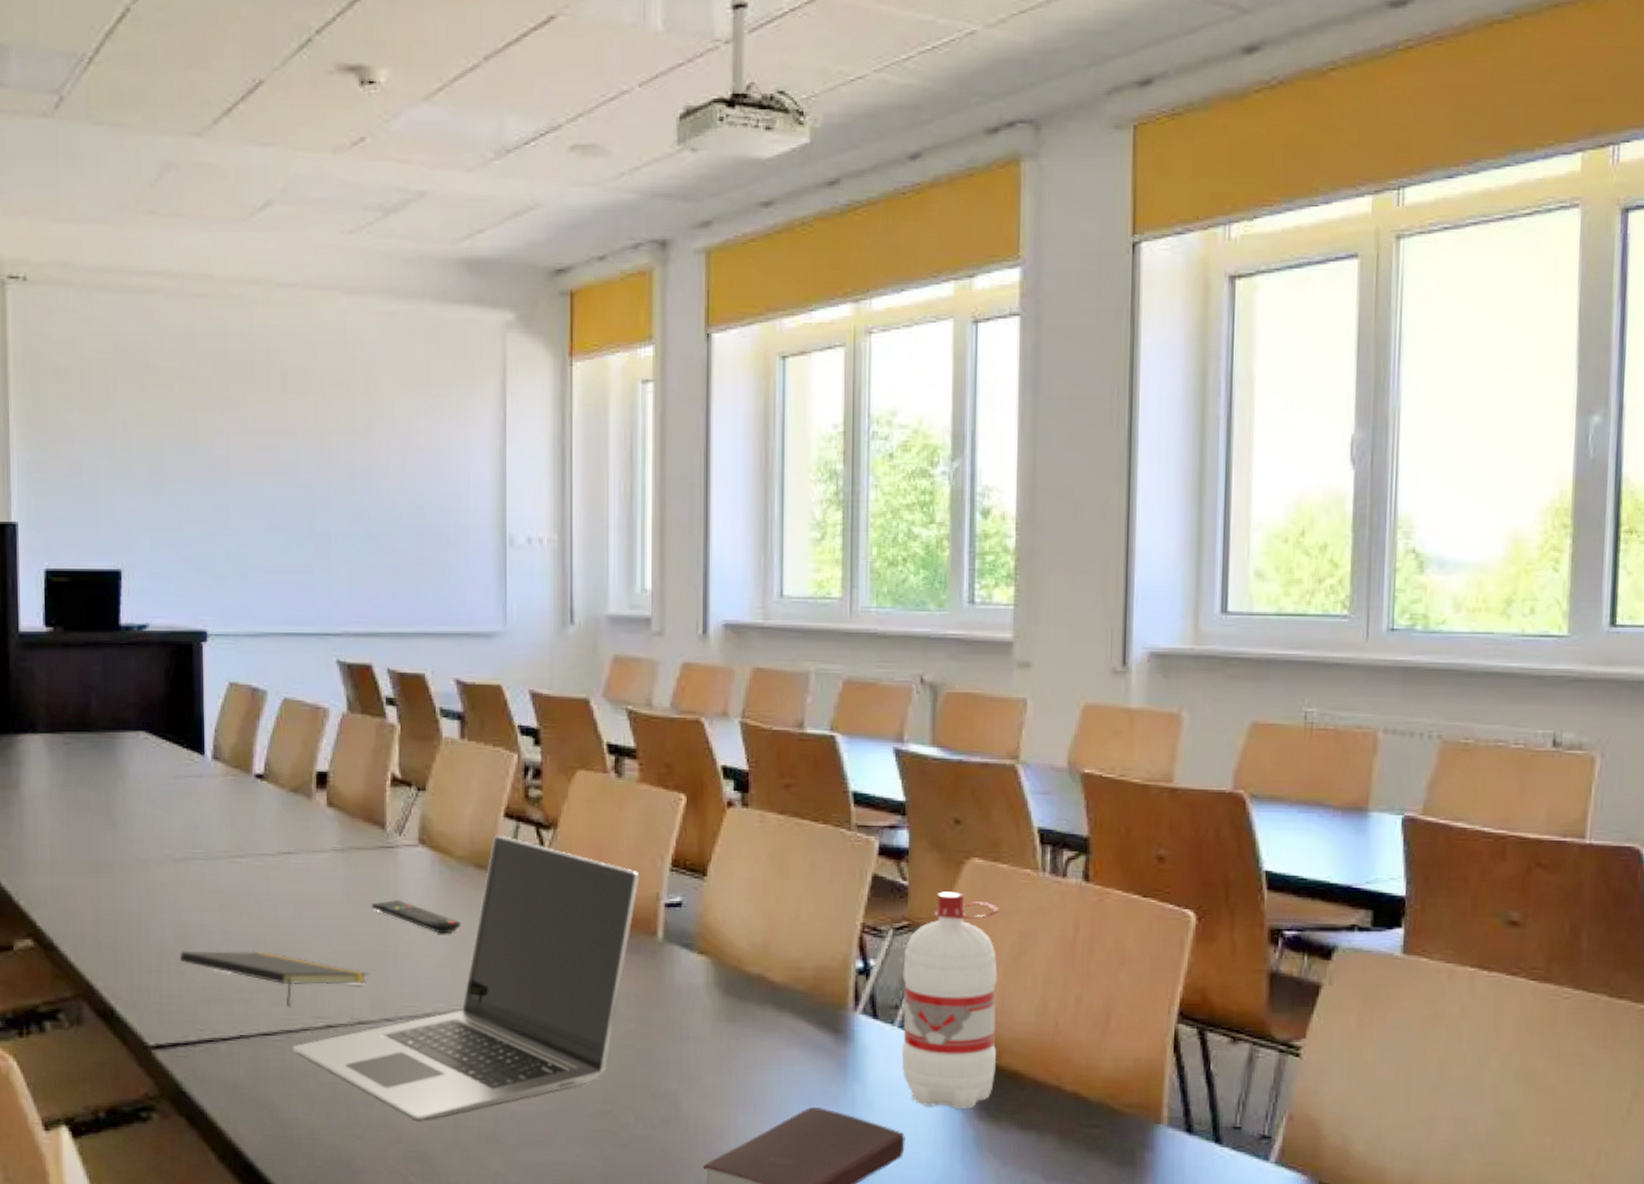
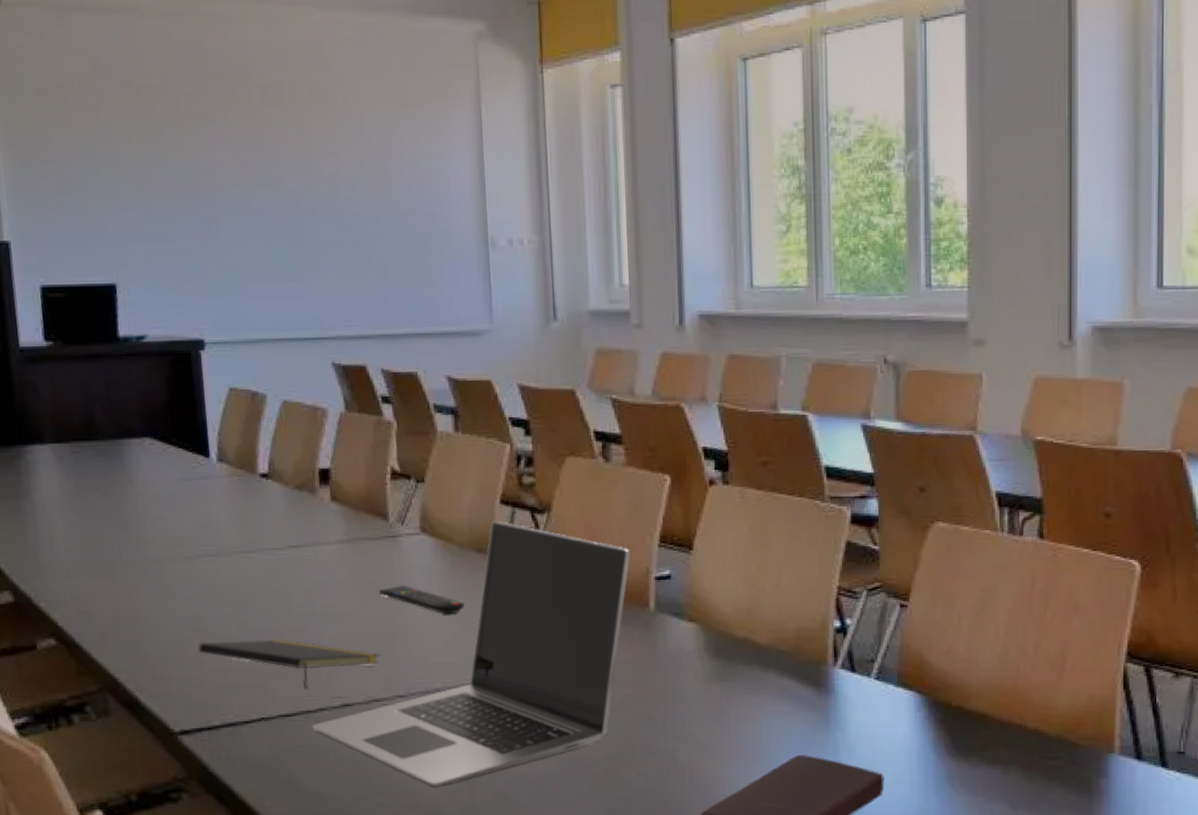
water bottle: present [901,890,999,1110] -> none [877,552,964,750]

